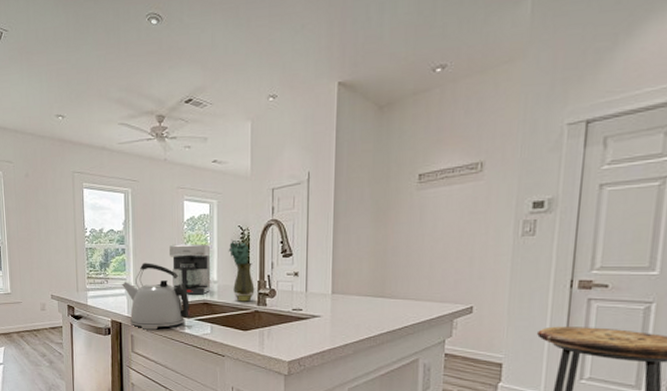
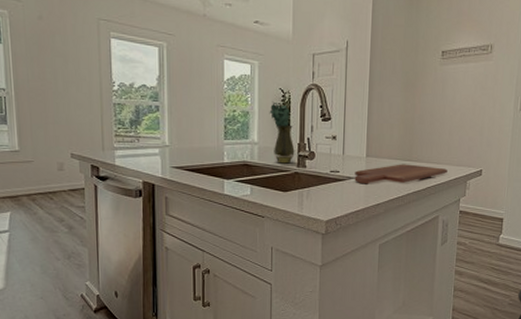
kettle: present [121,263,191,330] -> none [154,121,230,191]
coffee maker: present [168,244,211,295] -> none [207,103,252,156]
cutting board: none [319,301,429,323] -> present [354,164,448,184]

